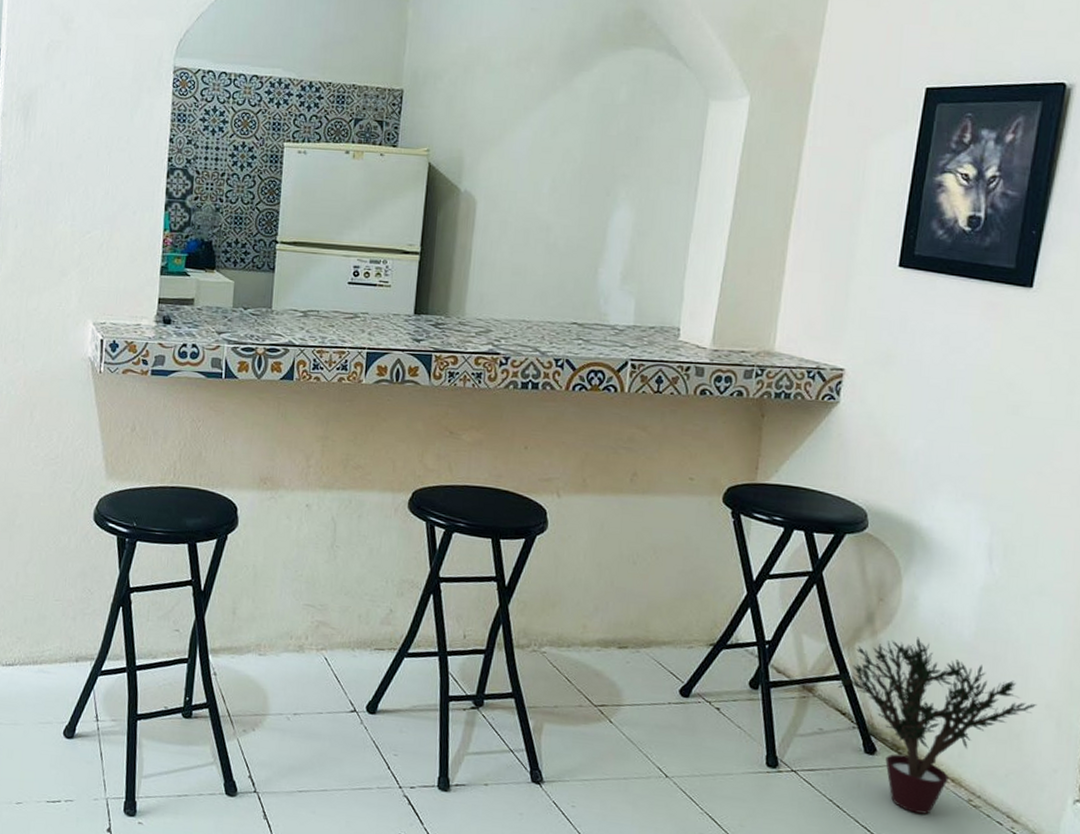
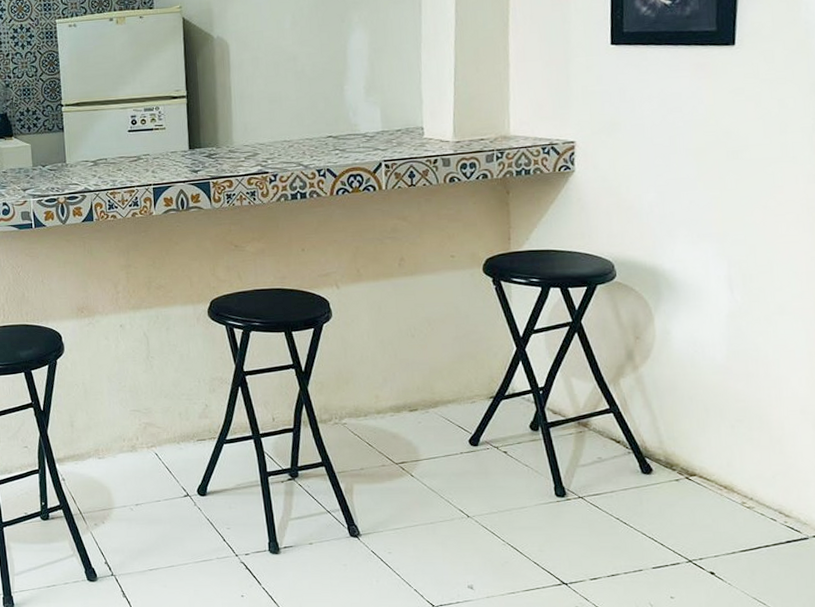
potted plant: present [835,637,1038,814] -> none [605,366,793,520]

